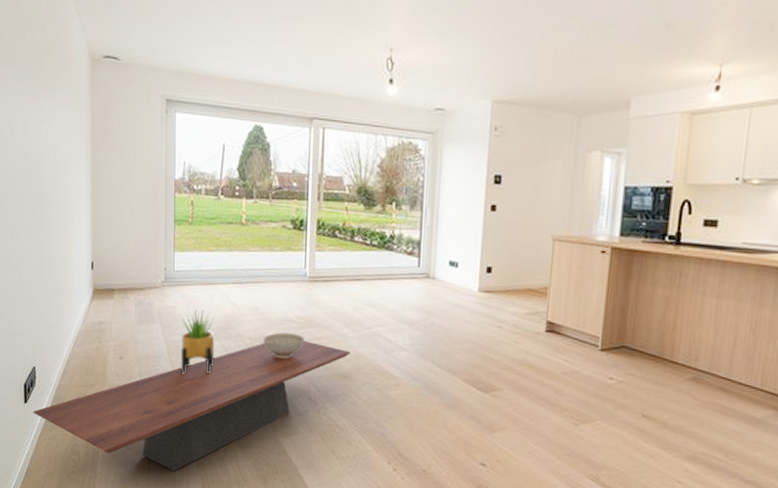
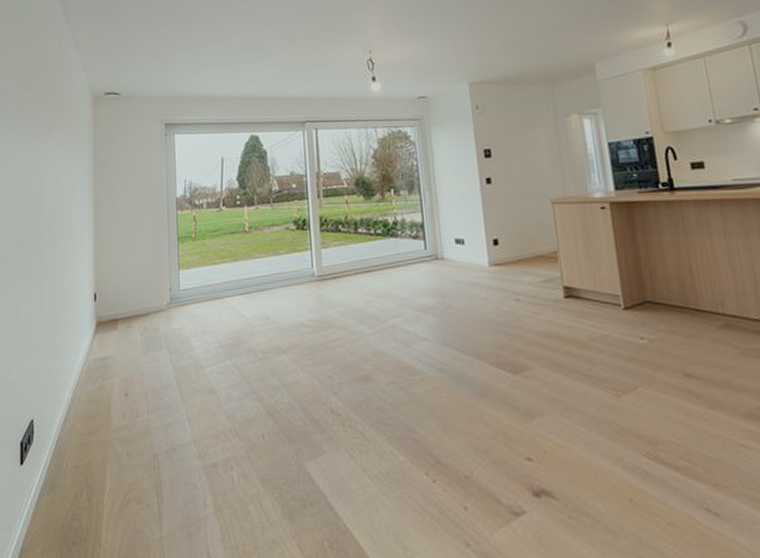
coffee table: present [33,341,351,471] -> none [30,345,369,523]
potted plant: present [180,310,215,374] -> none [189,328,227,403]
decorative bowl: present [263,332,305,359] -> none [276,339,320,370]

